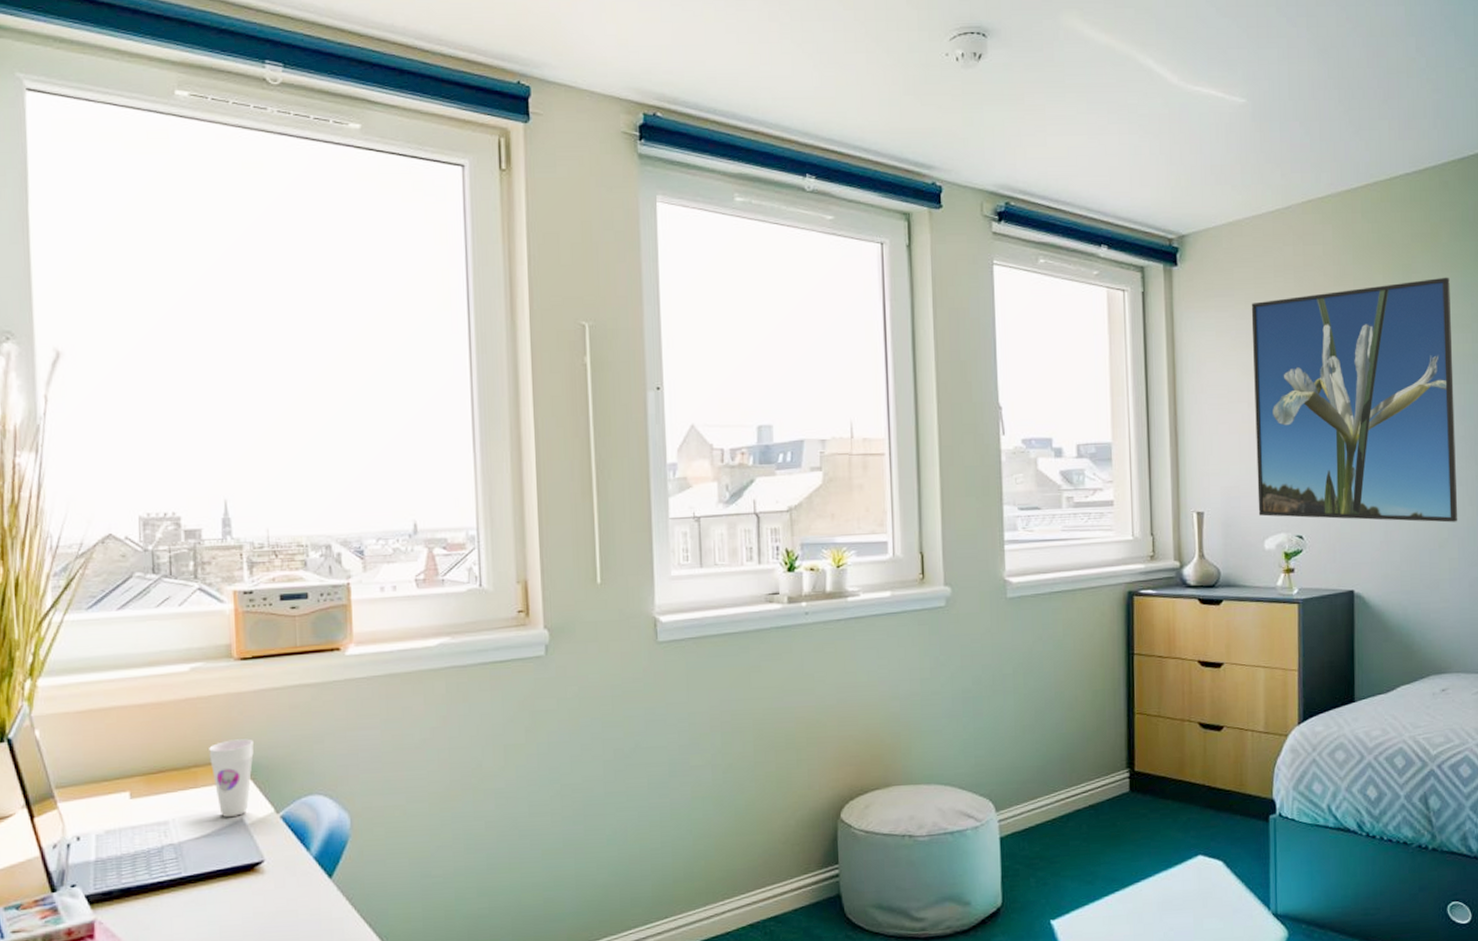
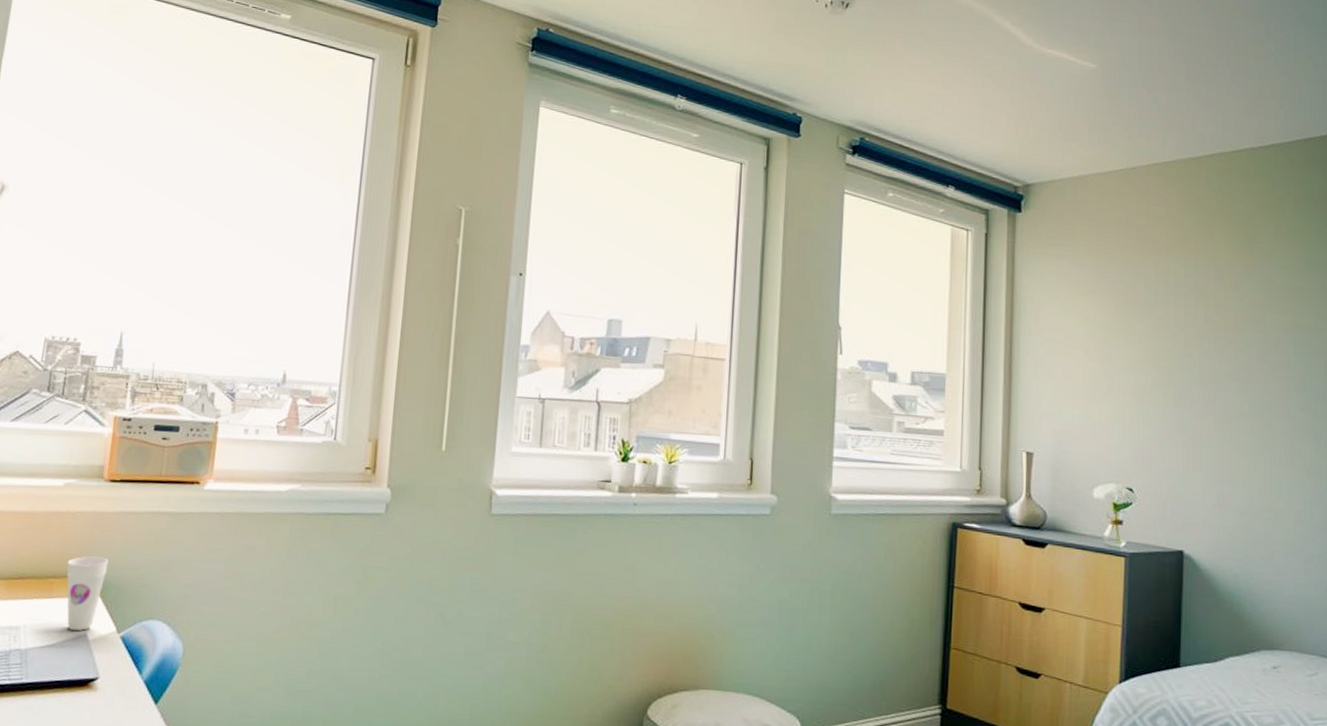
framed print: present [1251,277,1458,523] -> none [1089,249,1295,494]

